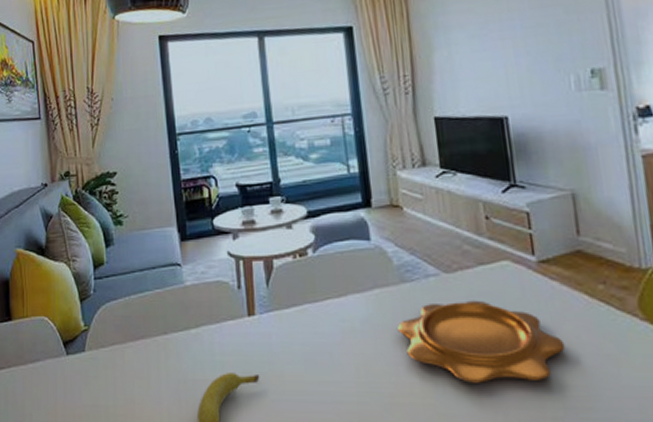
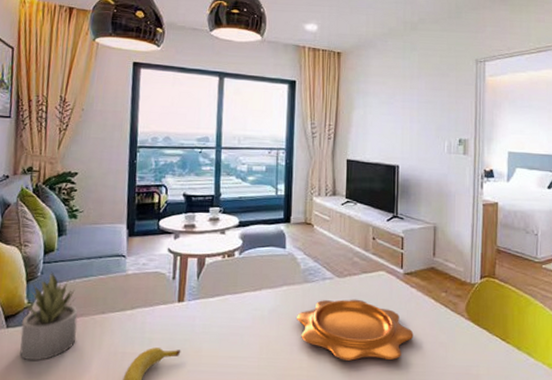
succulent plant: none [80,288,141,392] -> present [20,271,78,361]

